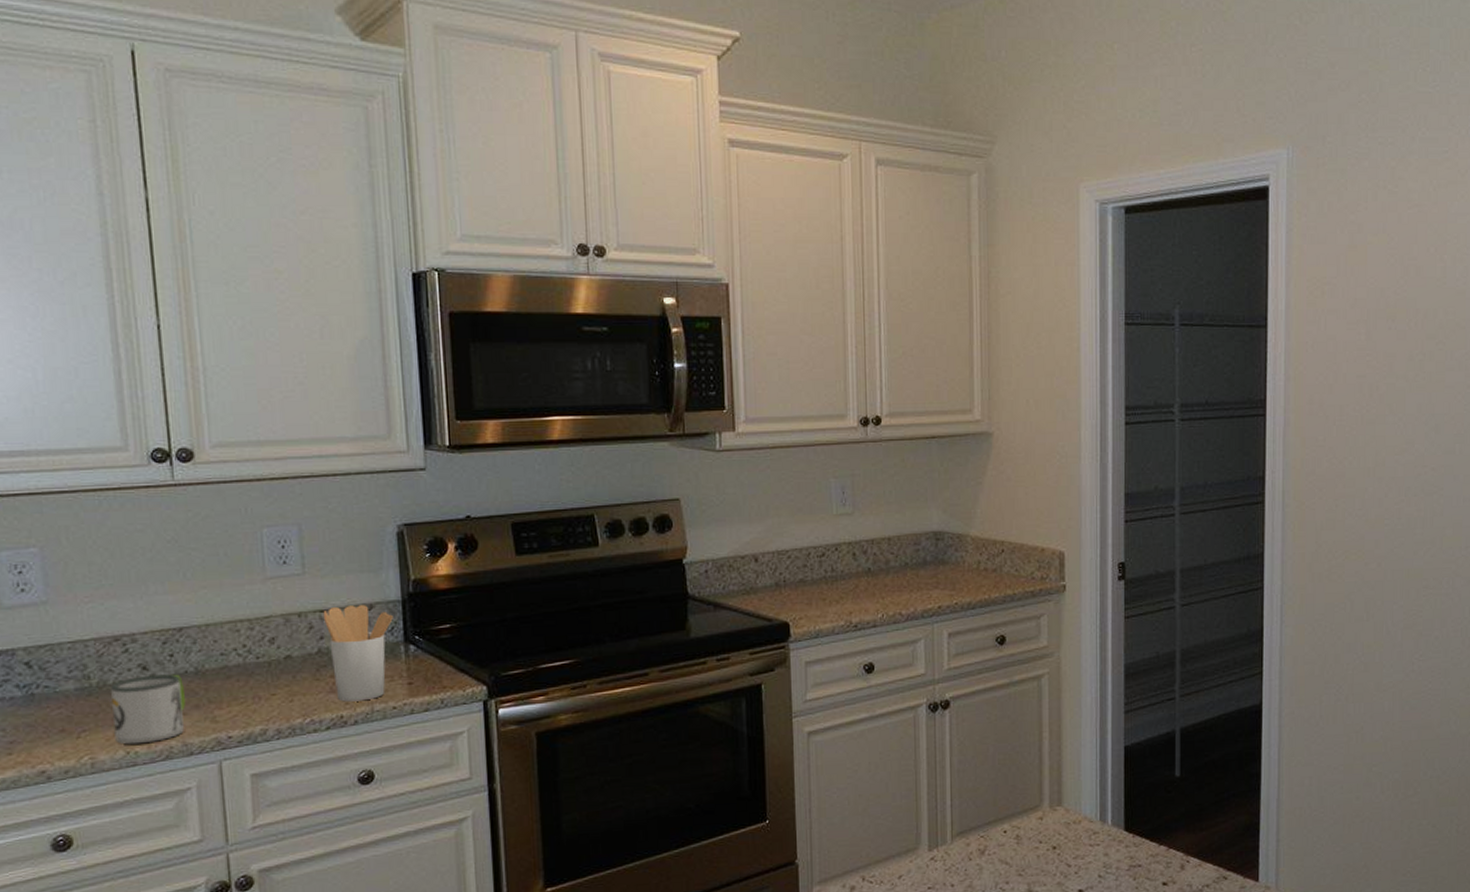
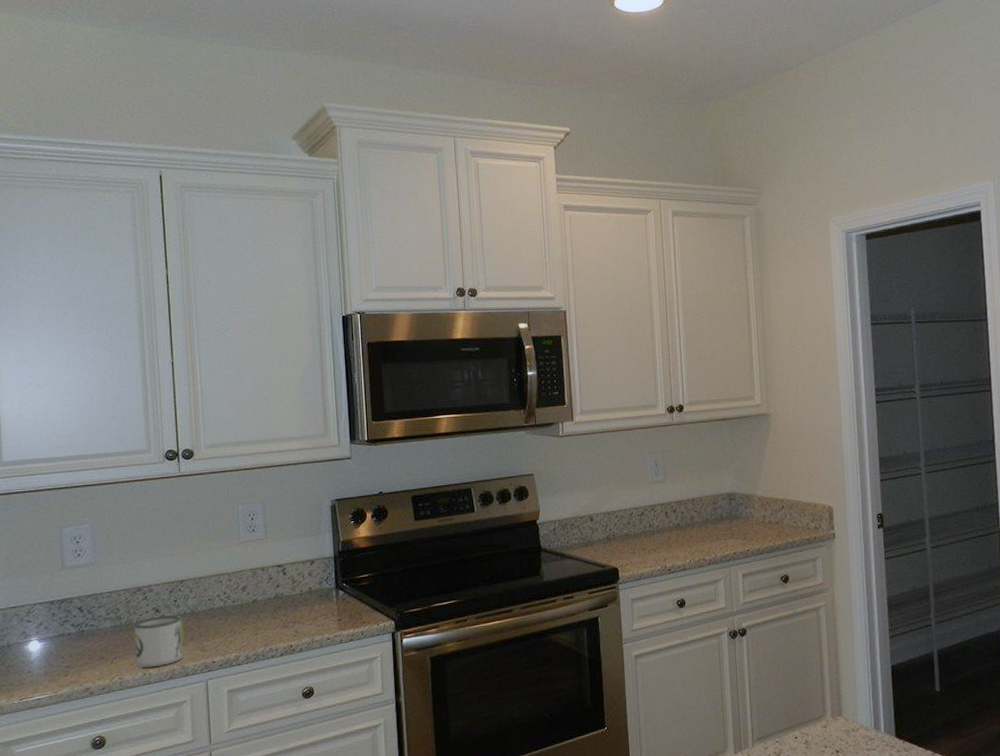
utensil holder: present [323,605,393,702] -> none [279,561,328,635]

